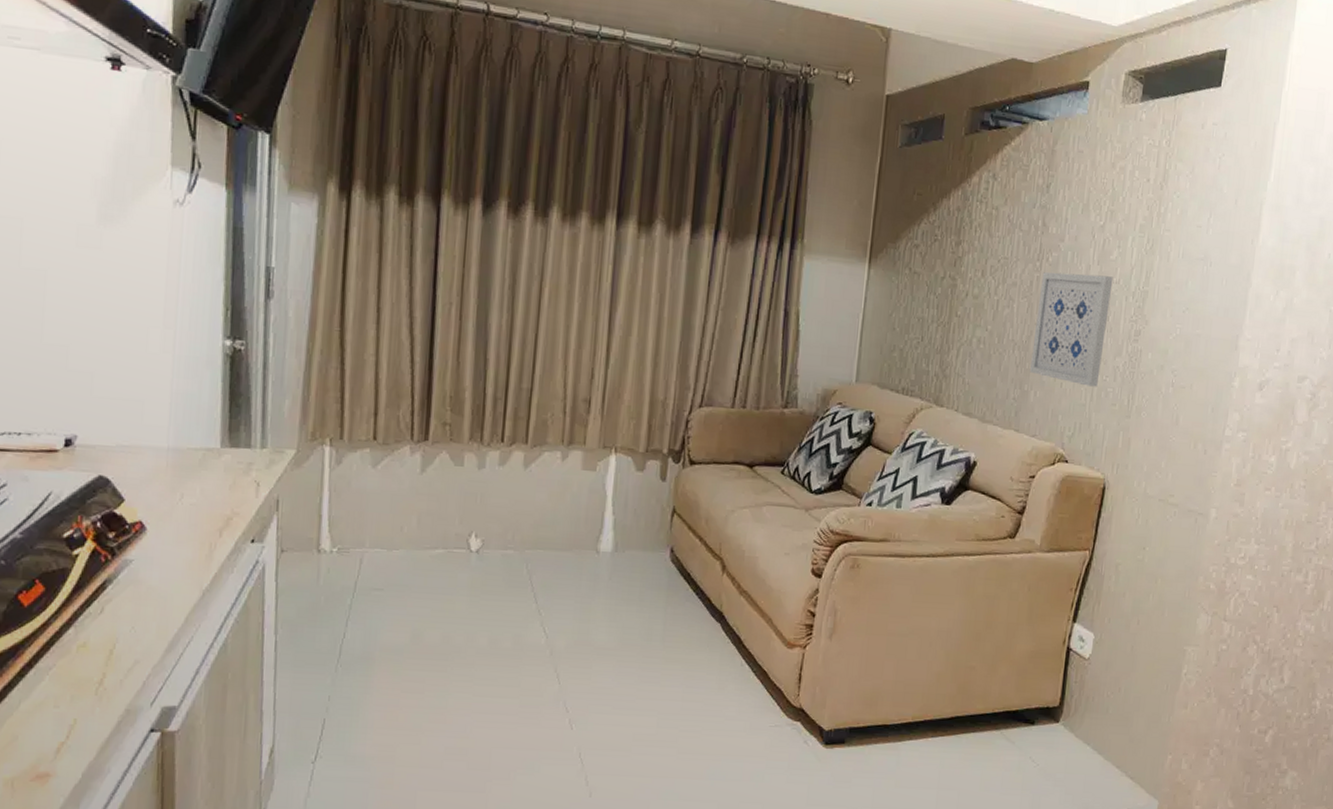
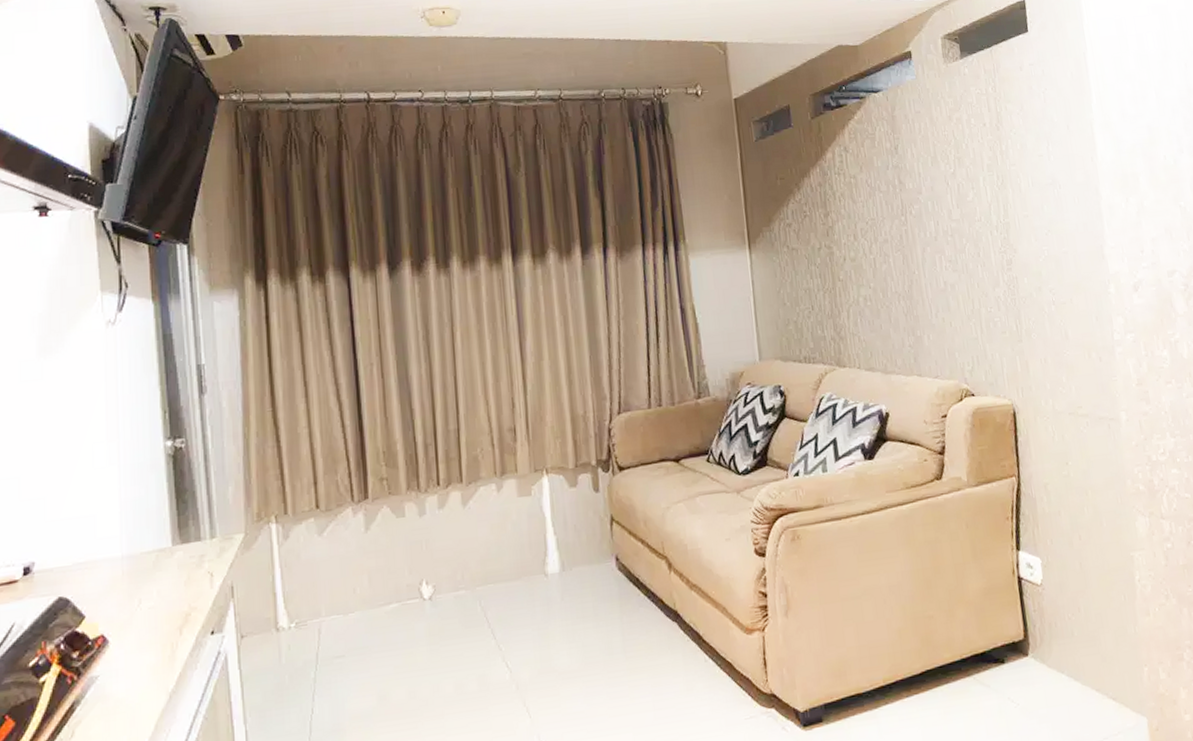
wall art: present [1030,272,1113,387] -> none [909,216,985,321]

